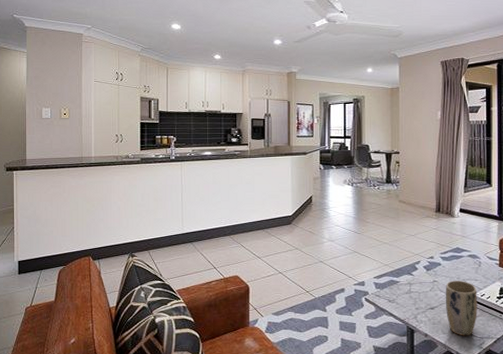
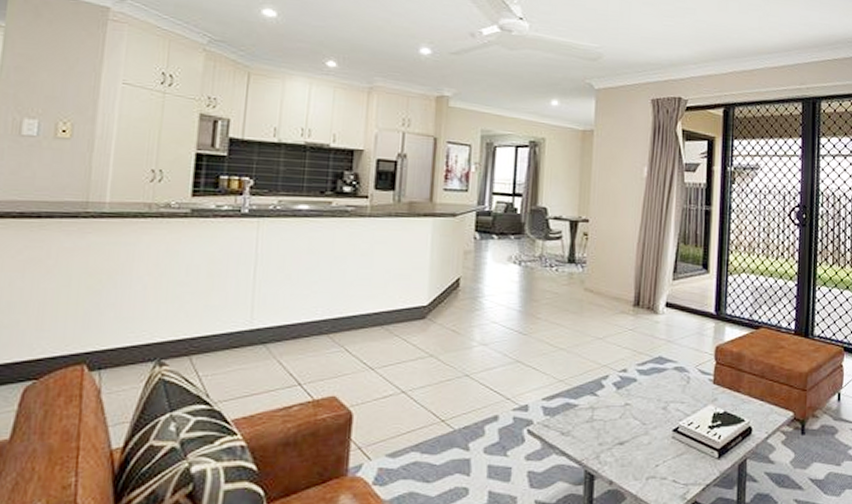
plant pot: present [446,281,477,336] -> none [640,404,683,483]

